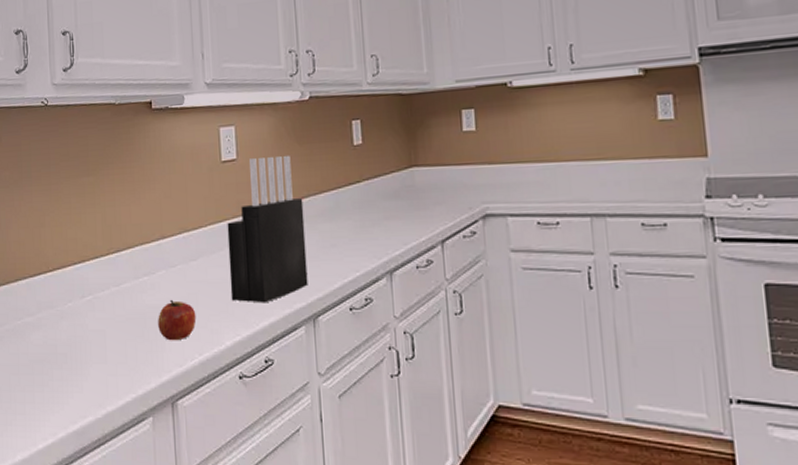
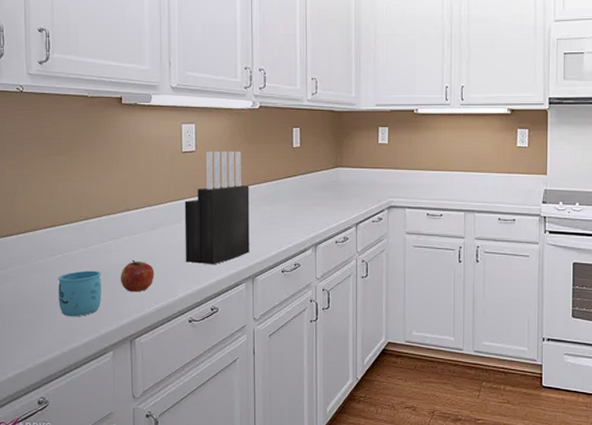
mug: none [88,314,137,373] -> present [57,270,101,317]

